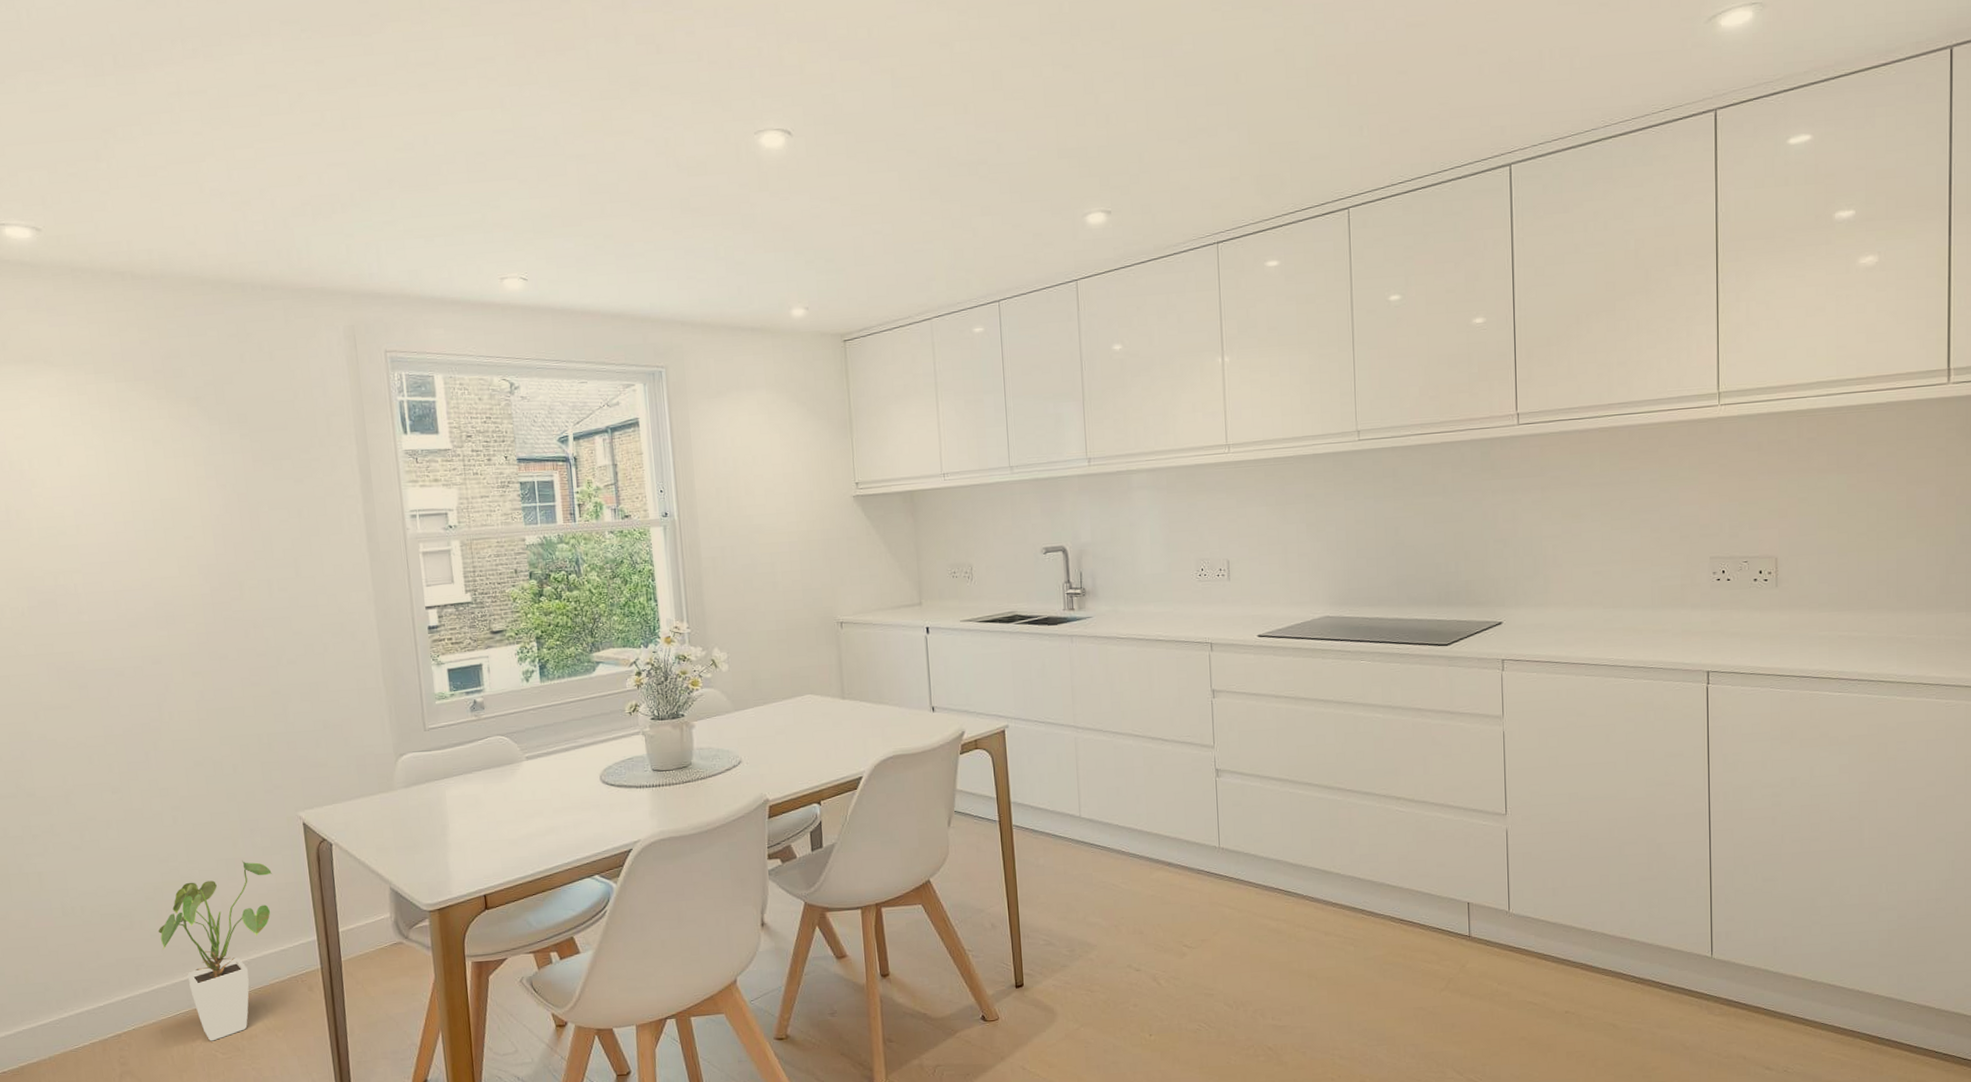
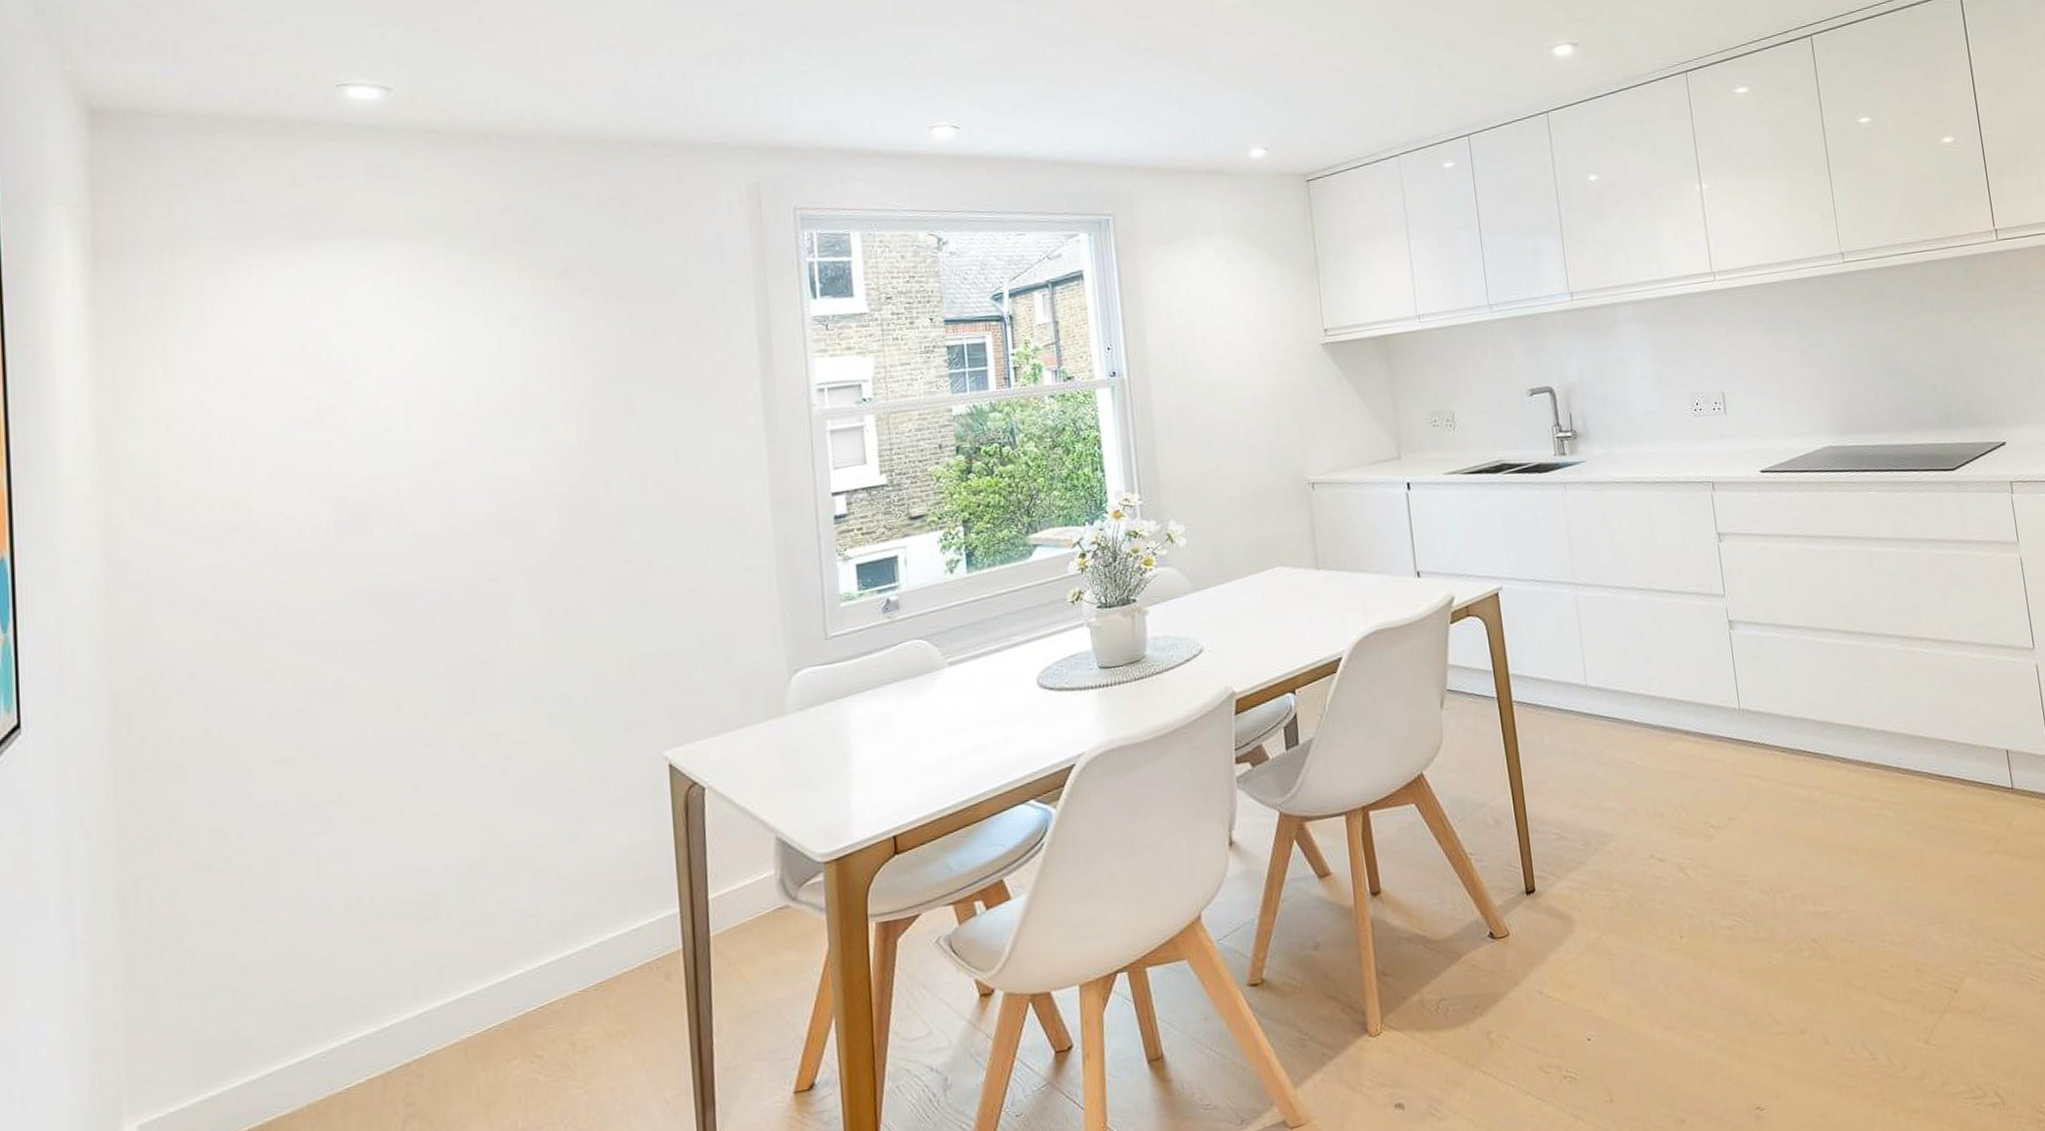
house plant: present [158,860,273,1041] -> none [471,817,627,1061]

